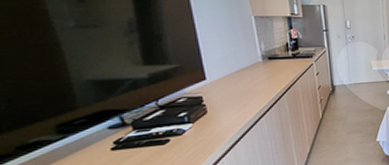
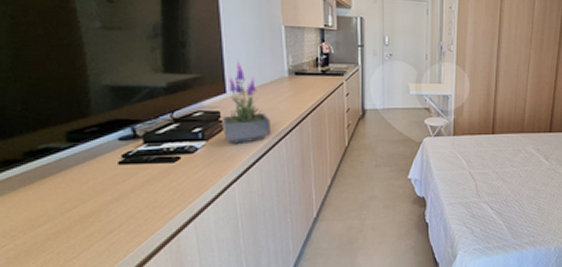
potted plant: none [205,50,252,124] -> present [222,61,272,144]

